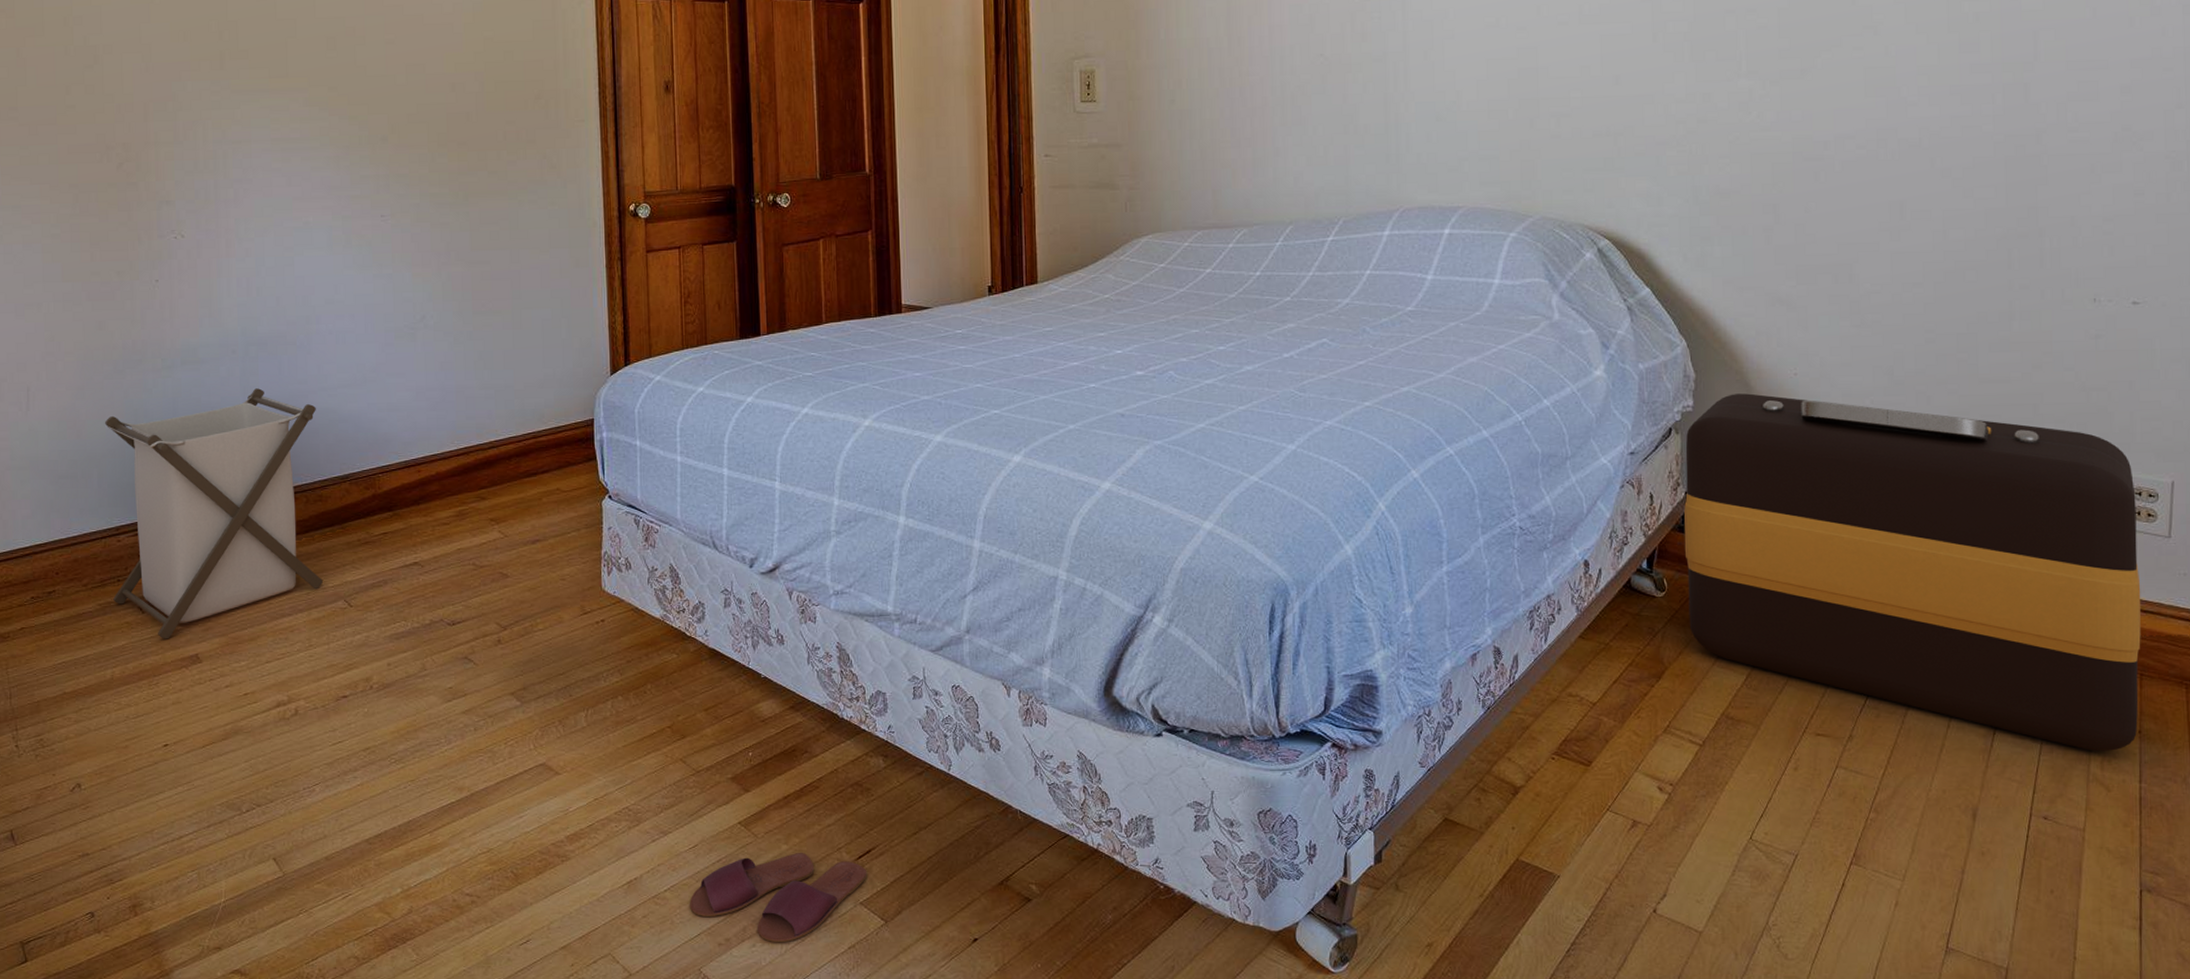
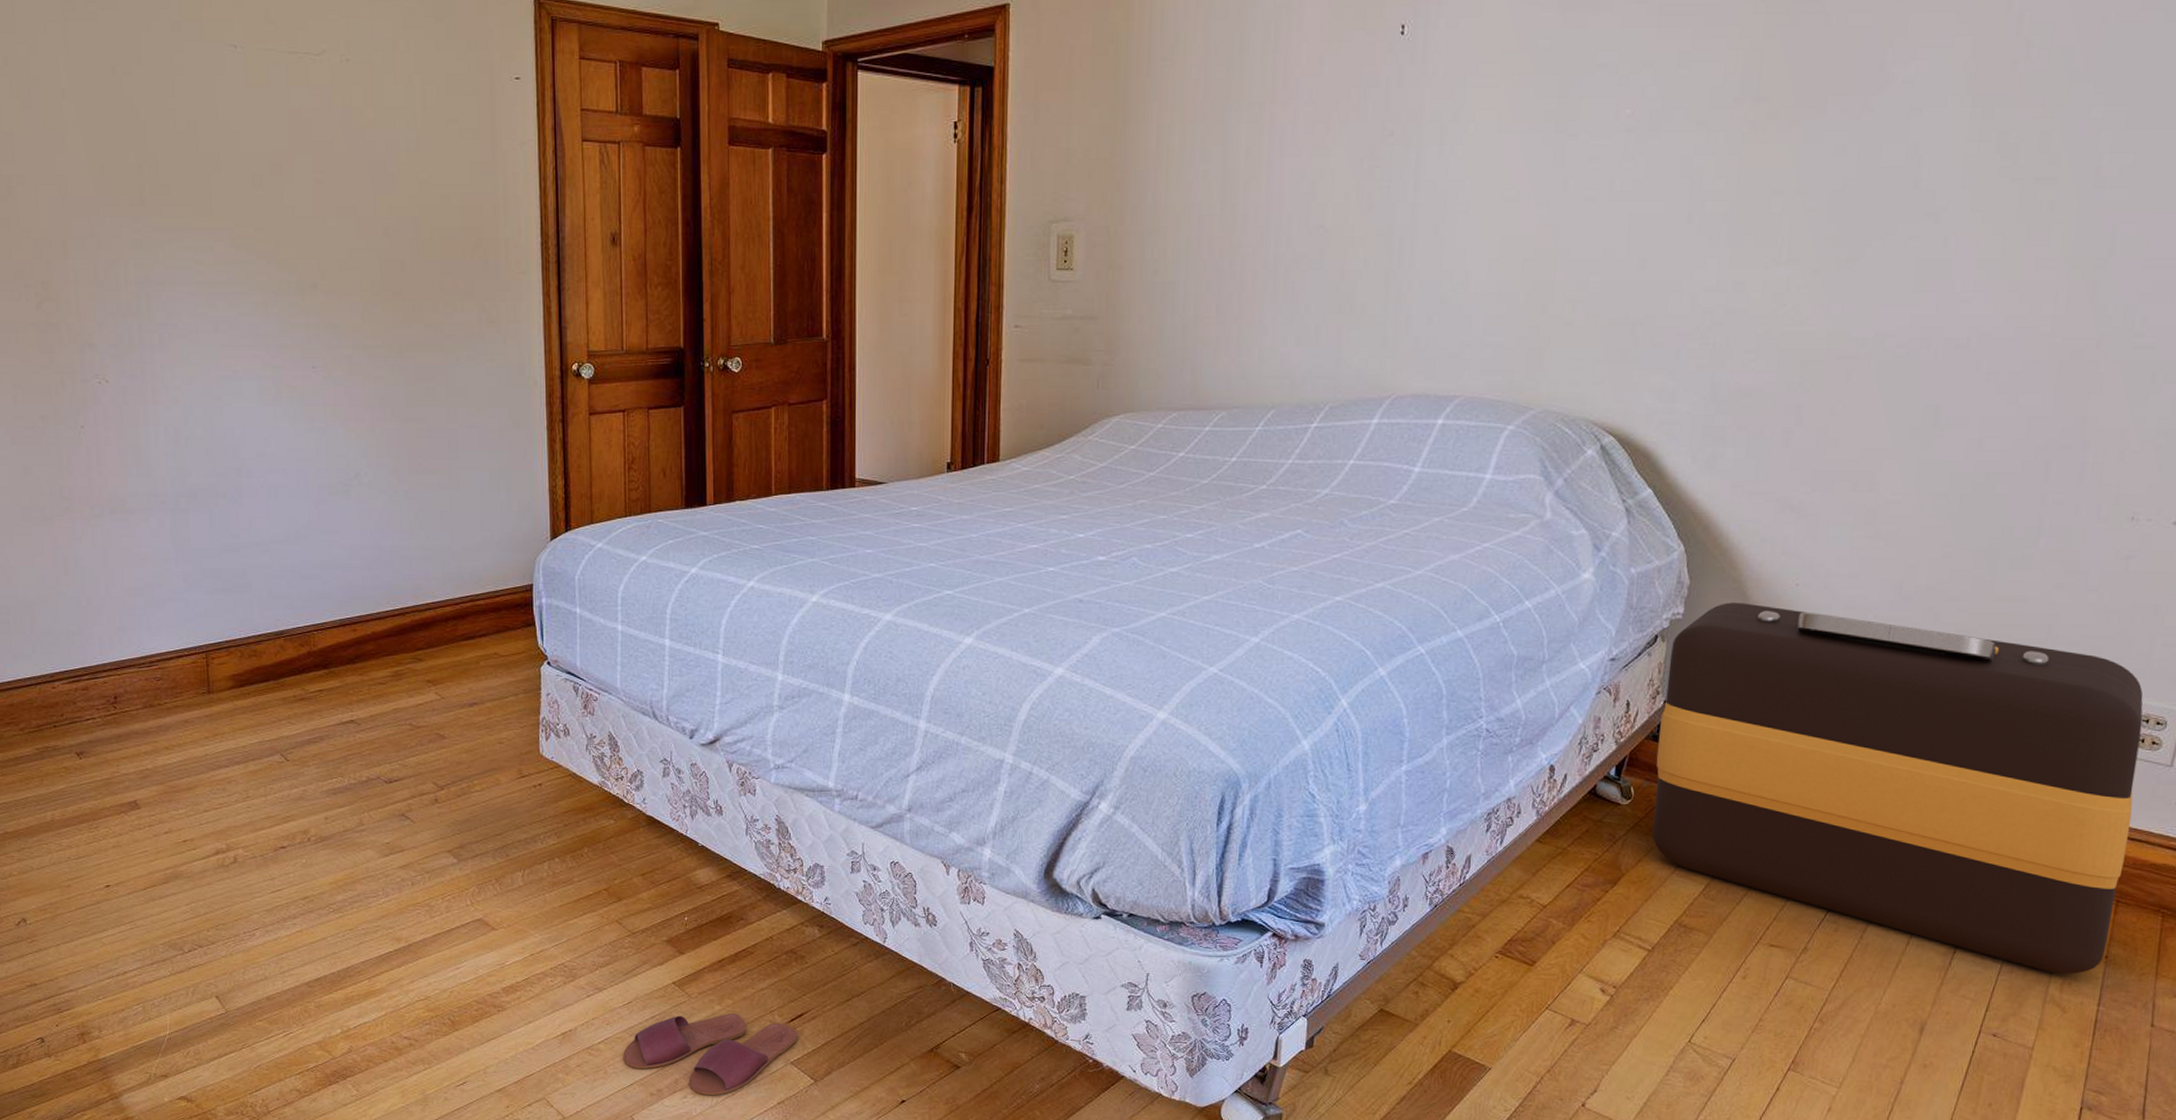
laundry basket: present [104,388,323,639] -> none [34,541,259,785]

